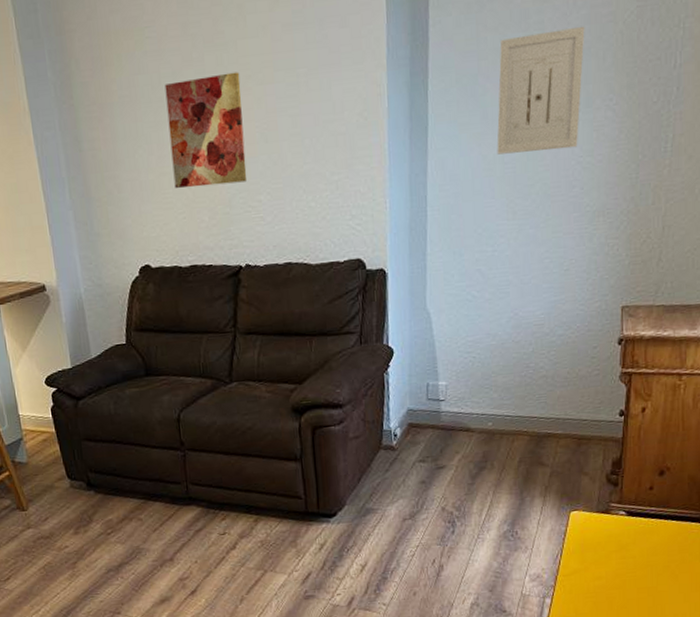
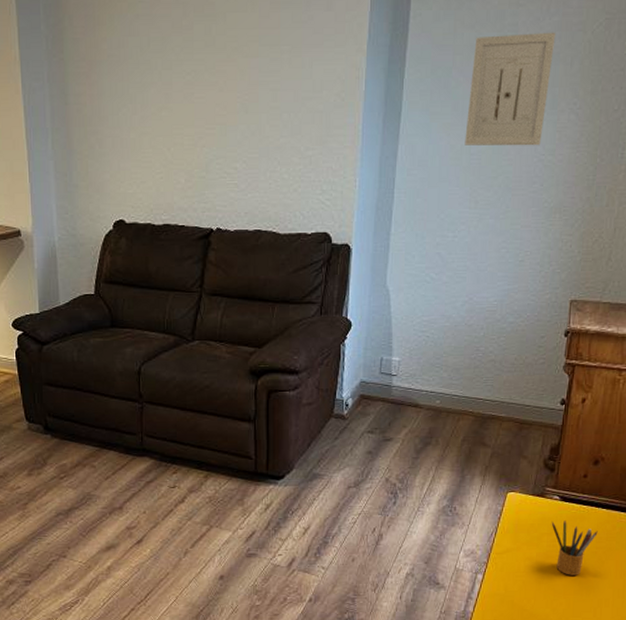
wall art: present [164,72,247,188] -> none [153,43,226,150]
pencil box: none [619,536,669,593] -> present [551,520,598,575]

